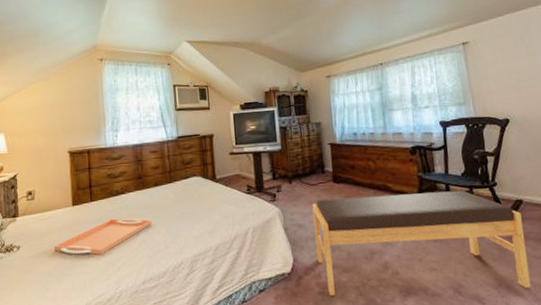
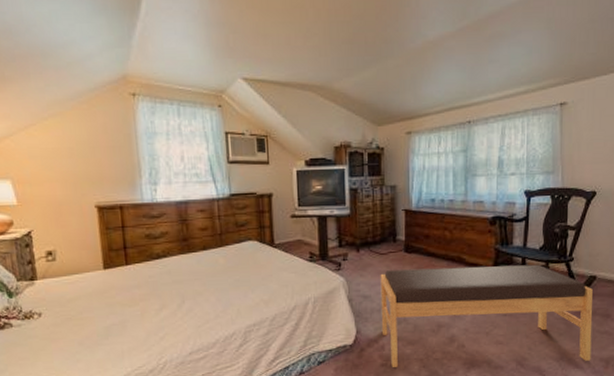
serving tray: present [53,218,152,255] -> none [83,284,200,324]

